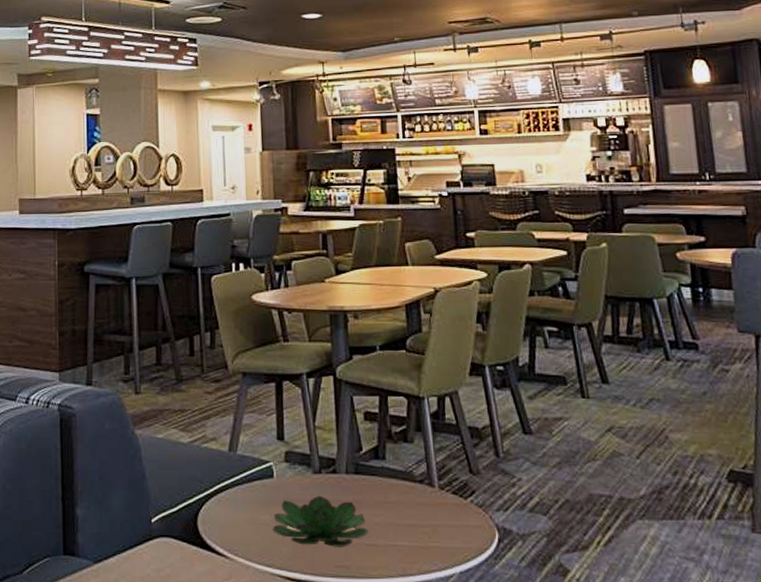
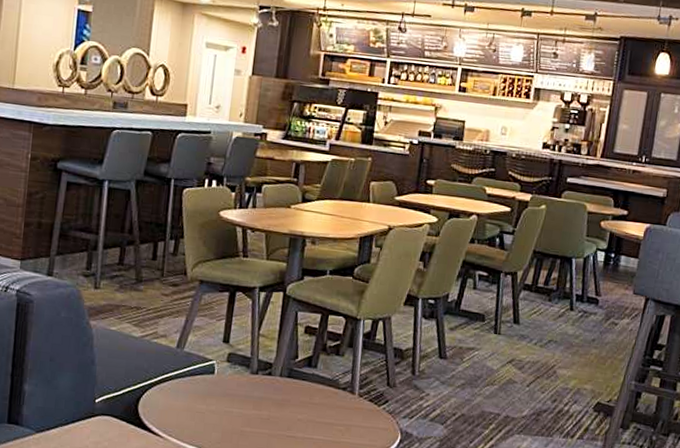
succulent plant: present [272,495,369,547] -> none [206,392,291,437]

